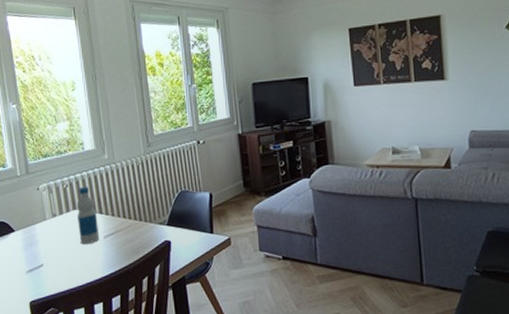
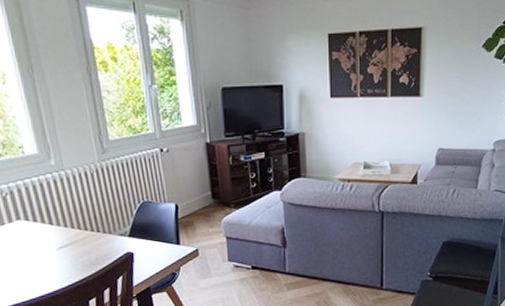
bottle: present [77,186,100,245] -> none [21,195,52,257]

